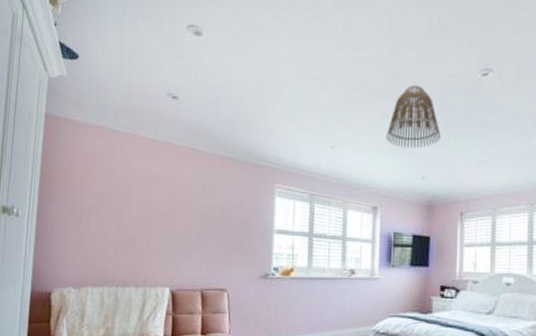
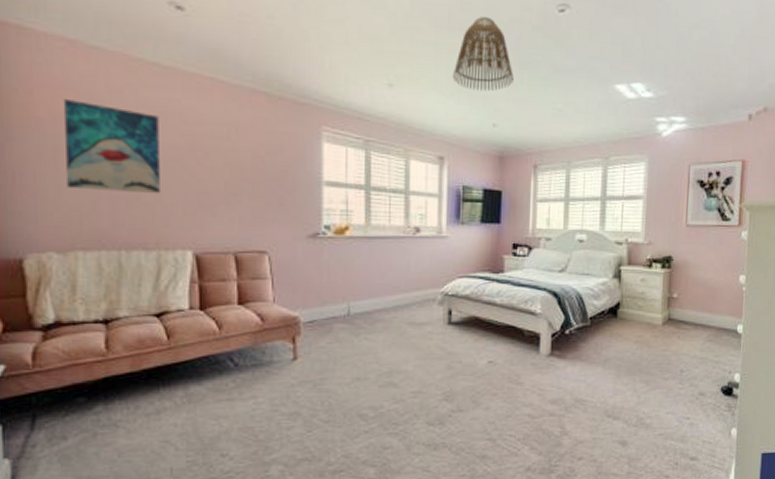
wall art: none [86,170,154,242] -> present [63,99,160,195]

